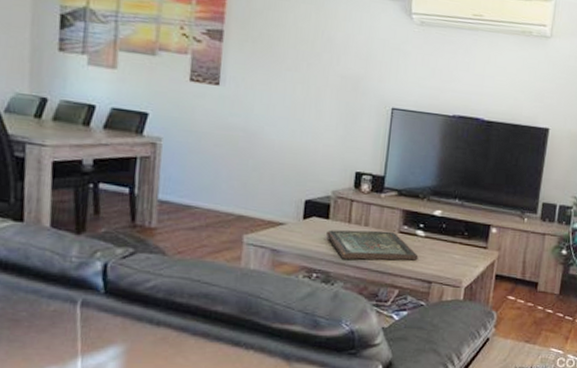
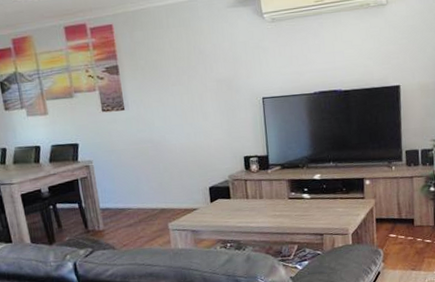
board game: present [327,229,419,261] -> none [231,199,309,229]

